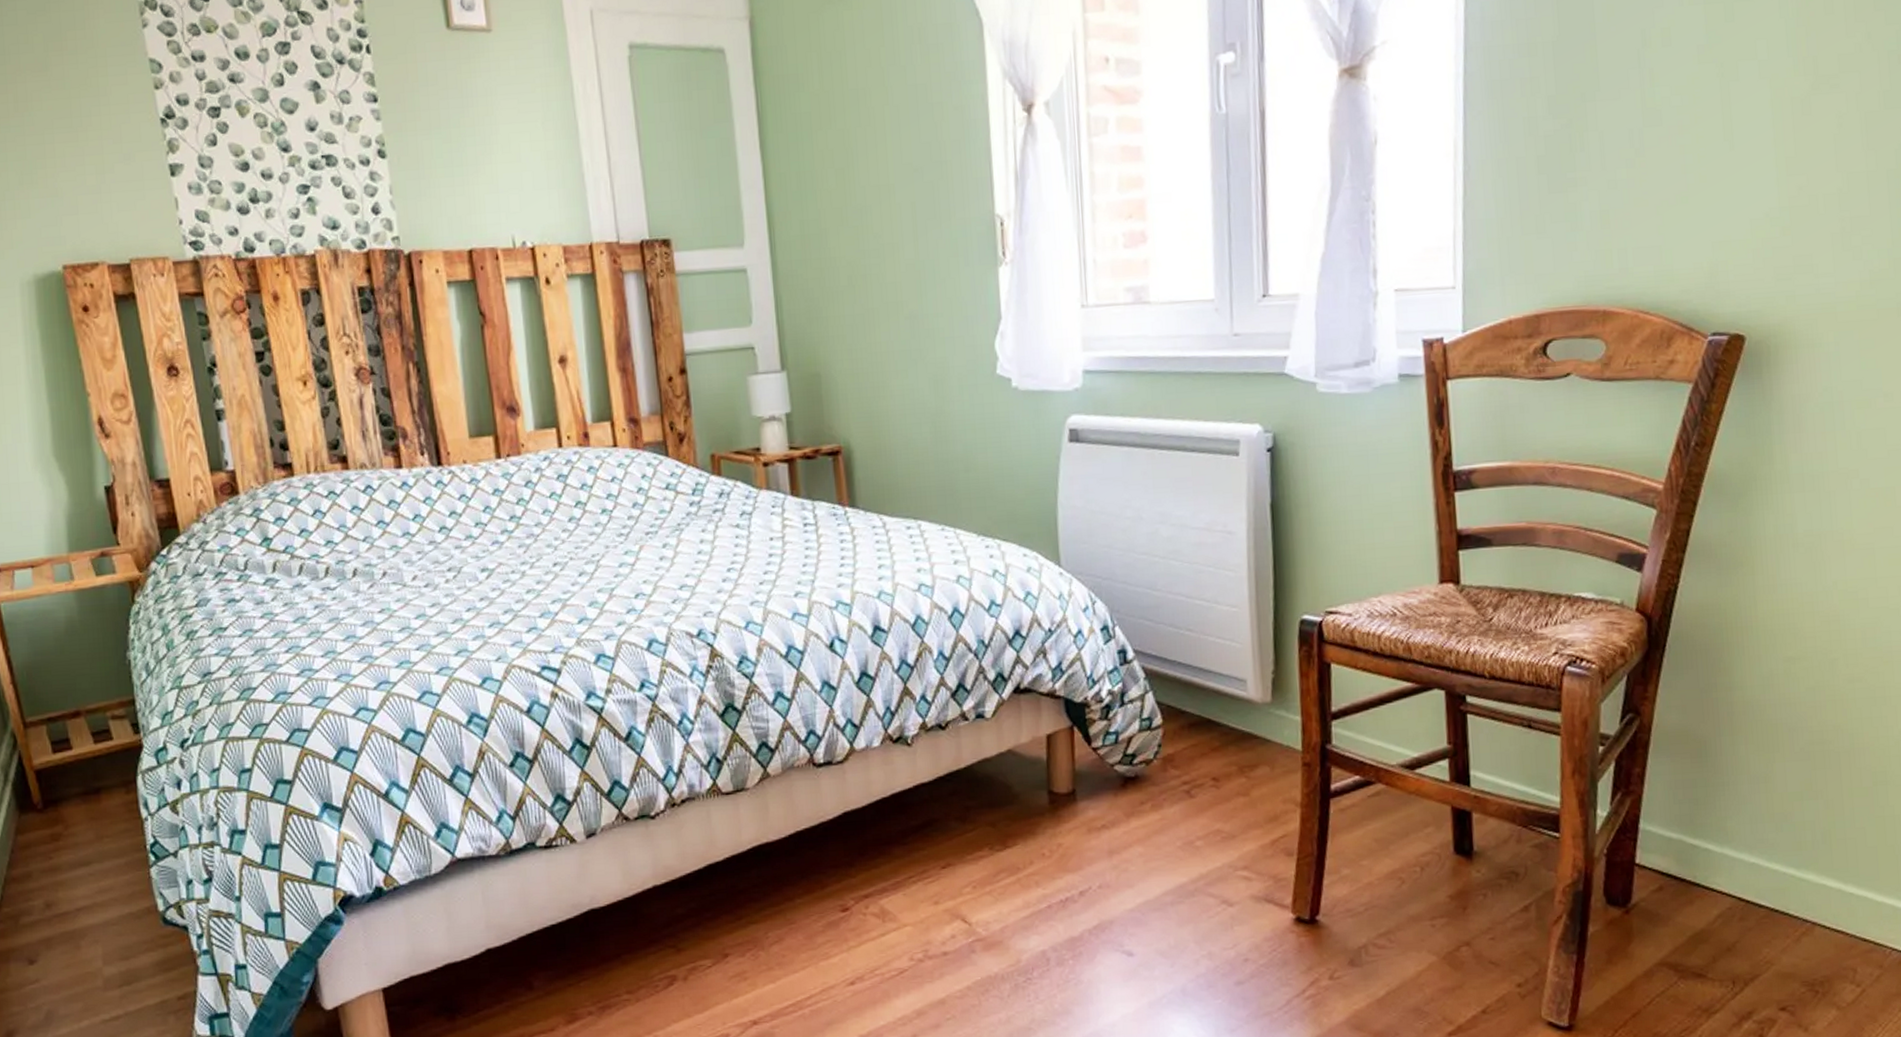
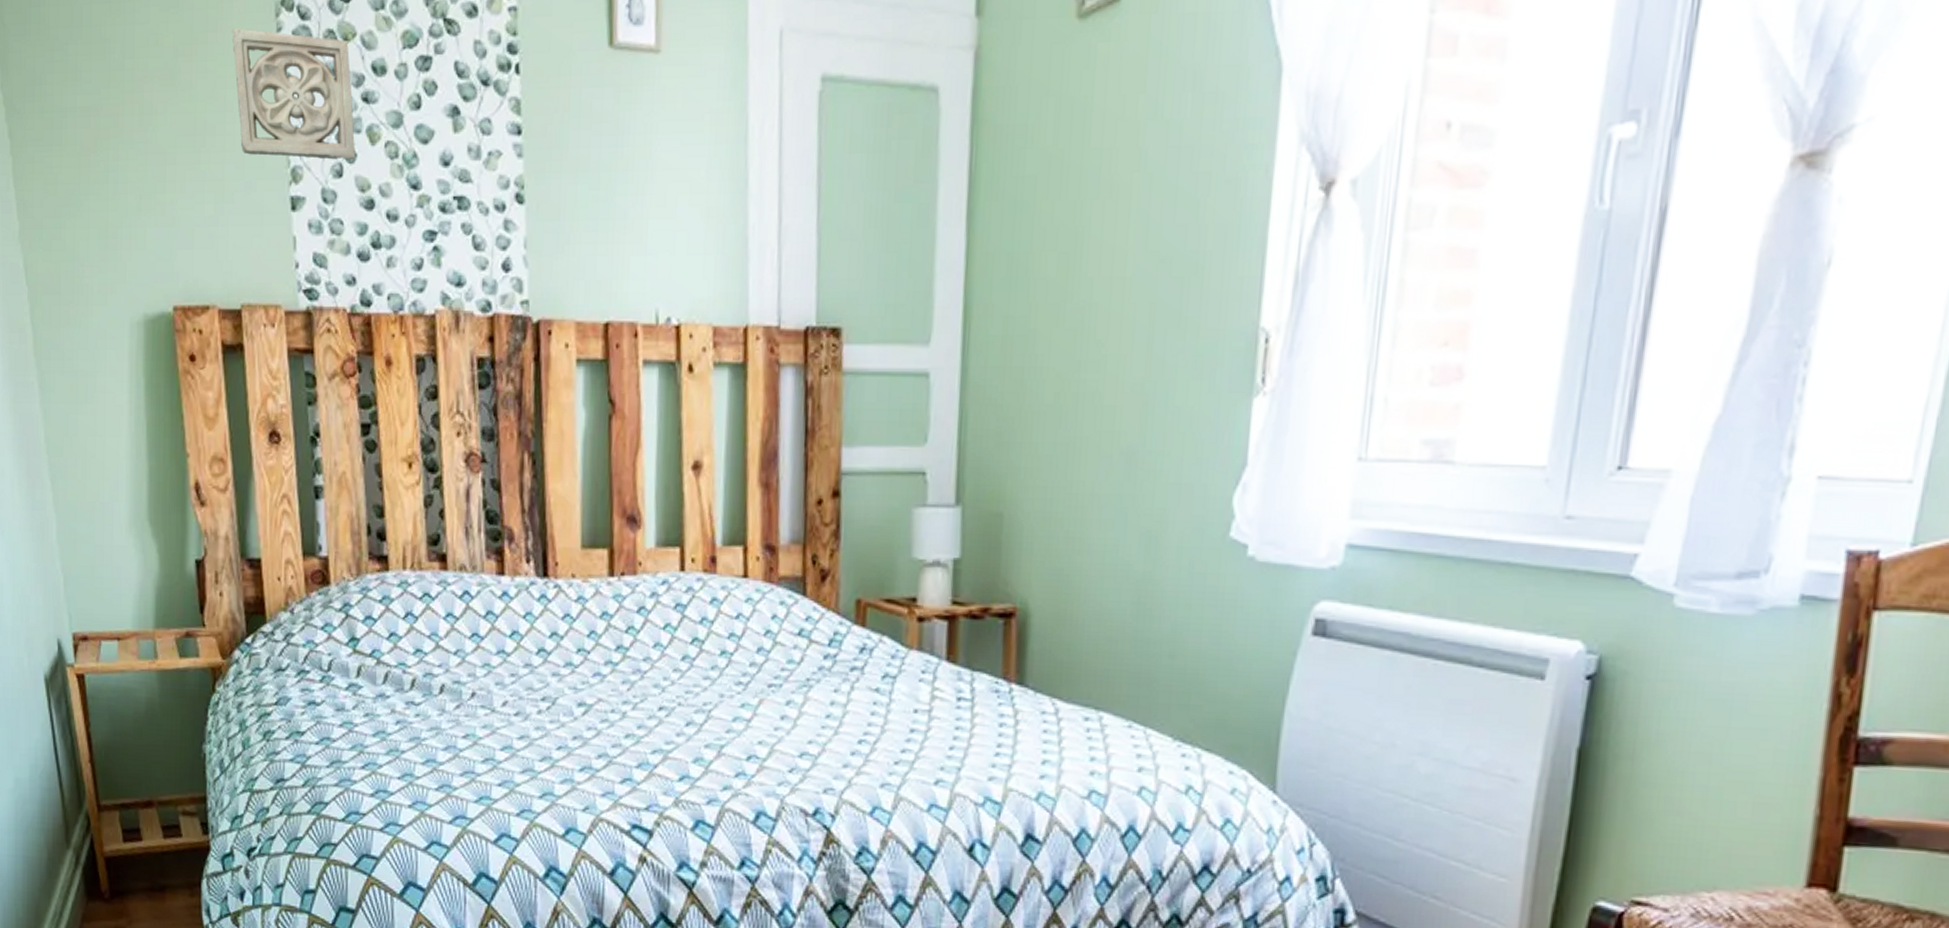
wall ornament: none [99,26,228,132] -> present [231,28,356,161]

